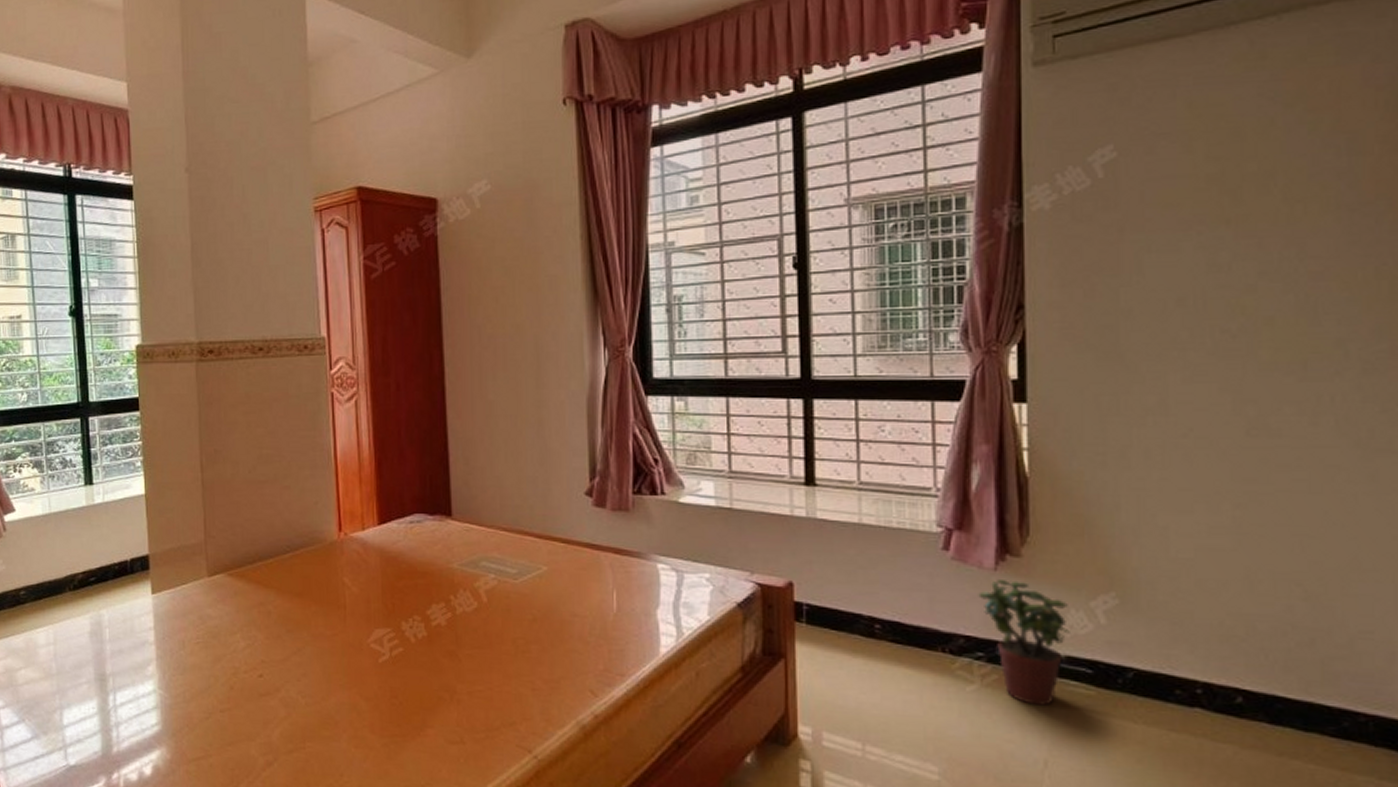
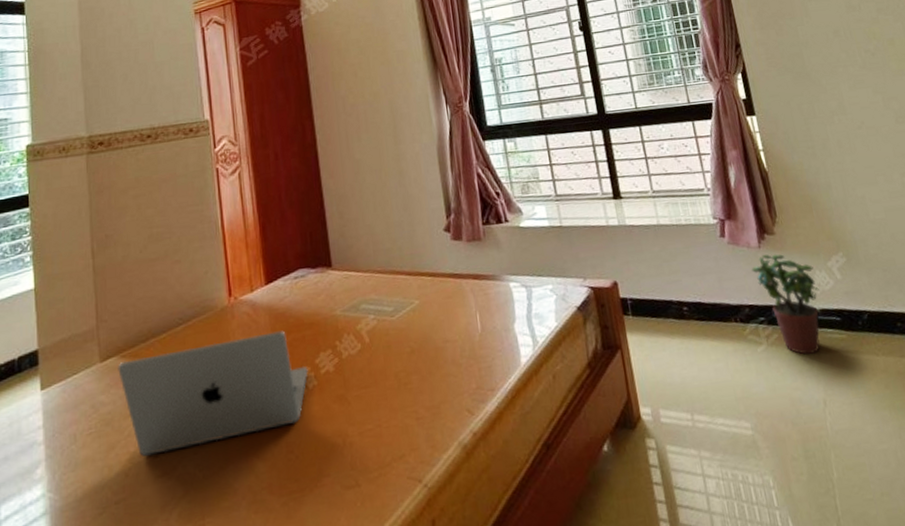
laptop: none [225,575,418,674] -> present [118,331,308,456]

